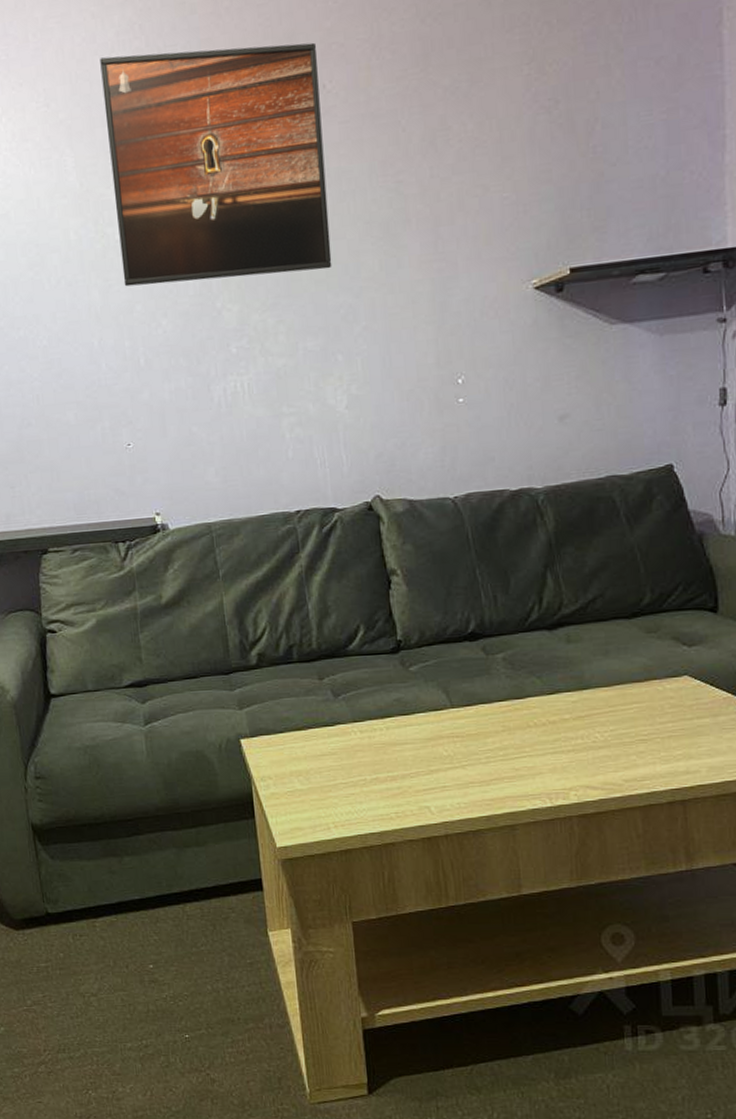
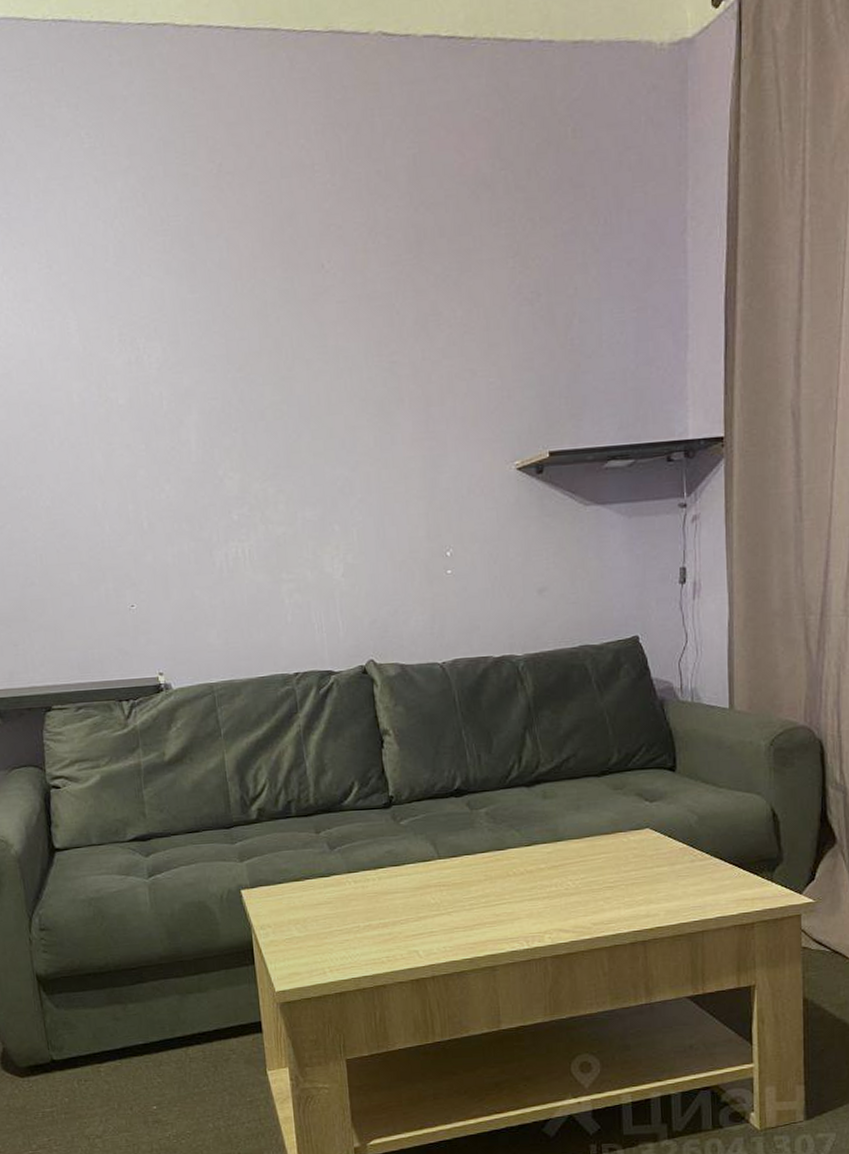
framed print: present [100,42,332,287] -> none [103,222,330,451]

